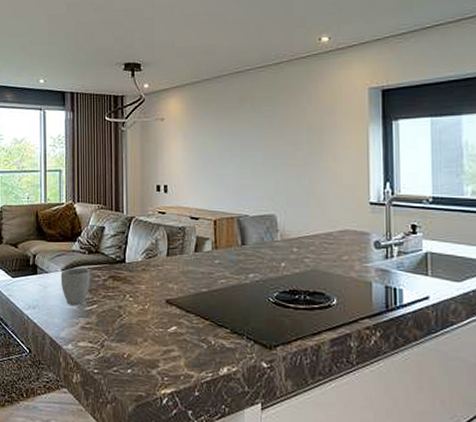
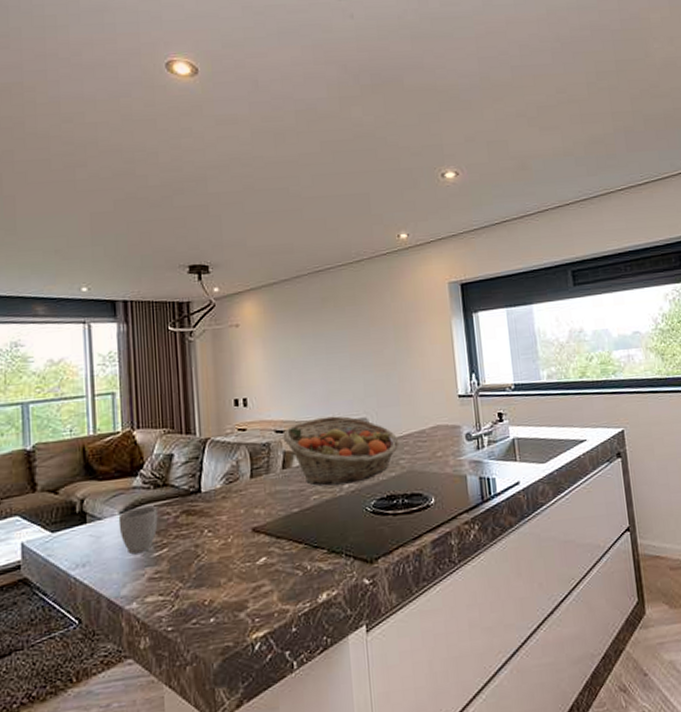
fruit basket: none [197,209,305,274] -> present [283,416,399,486]

